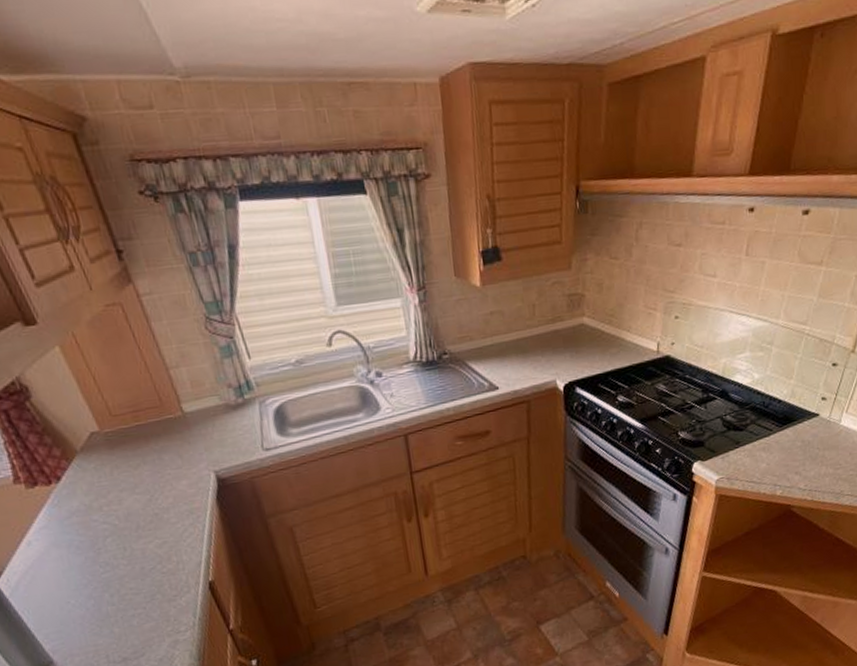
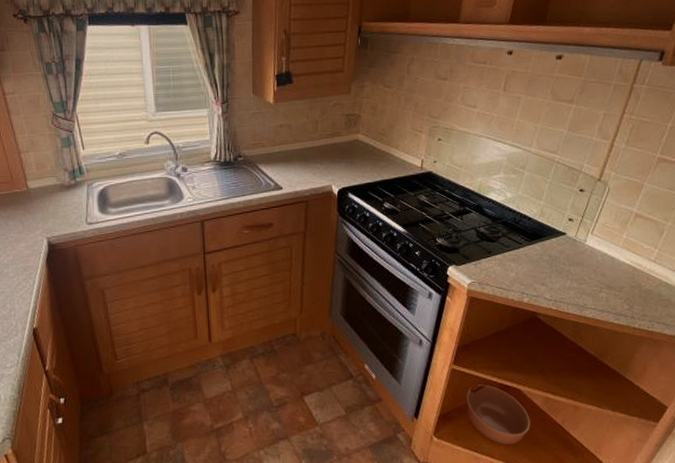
bowl: none [719,589,788,652] -> present [466,384,530,445]

